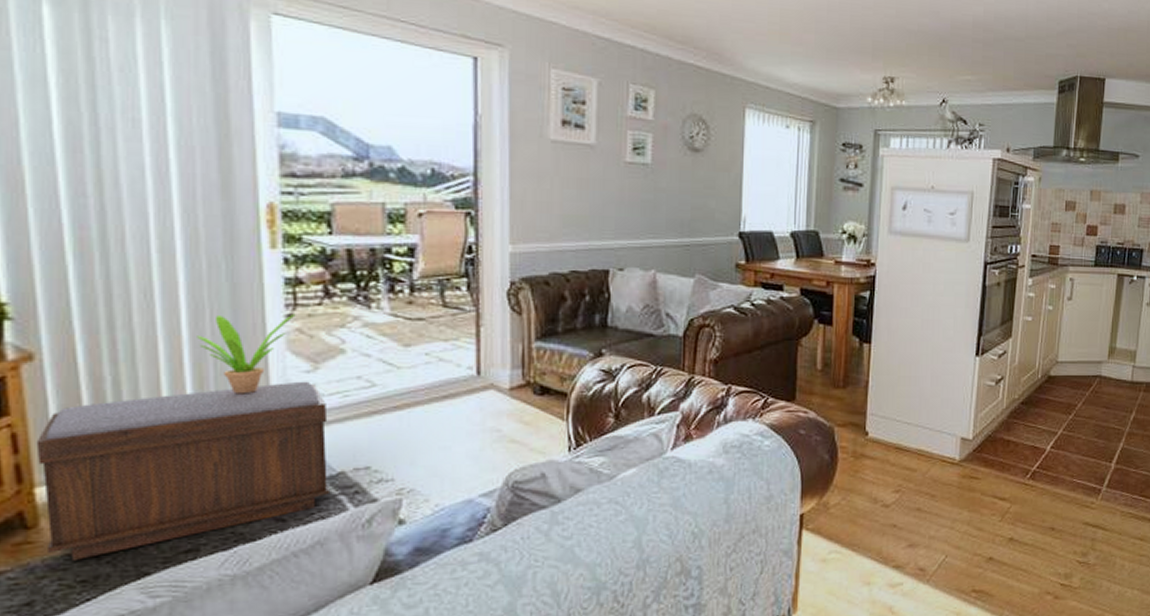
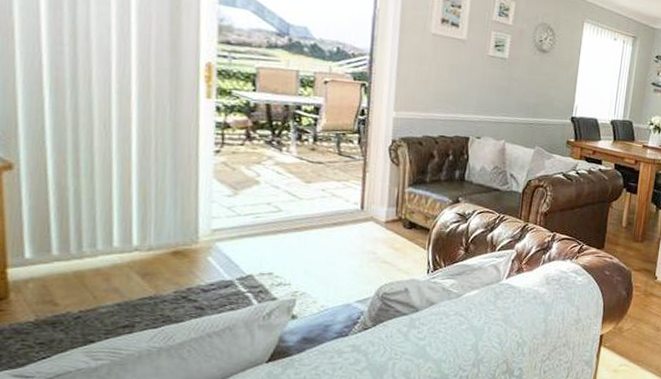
bench: present [36,381,331,560] -> none [10,202,242,327]
potted plant: present [197,313,296,394] -> none [143,147,223,209]

